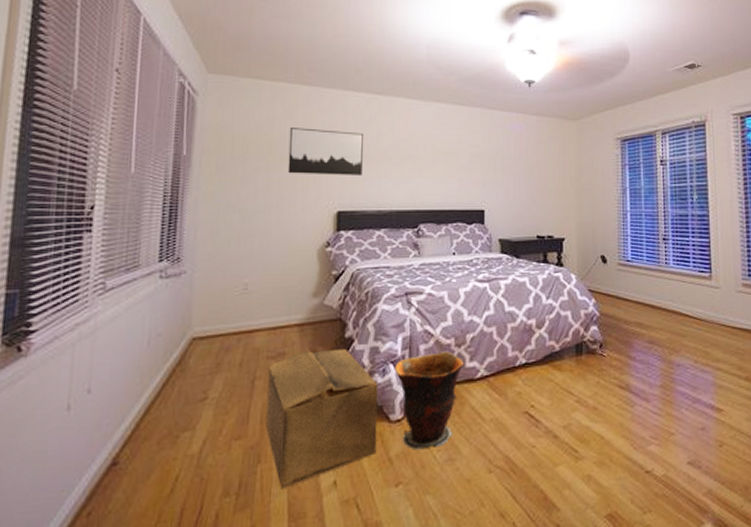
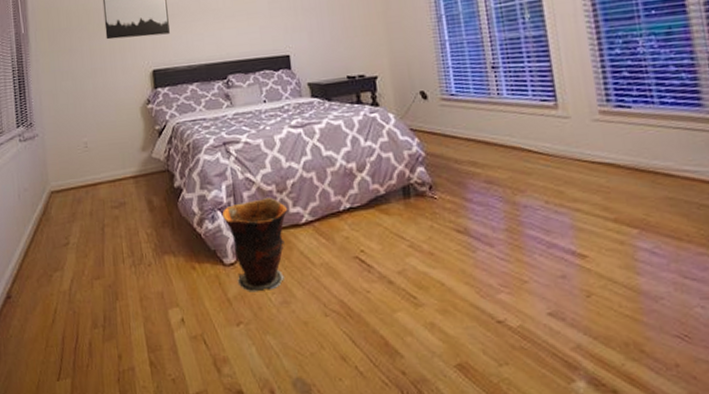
cardboard box: present [266,348,378,490] -> none [113,197,216,324]

